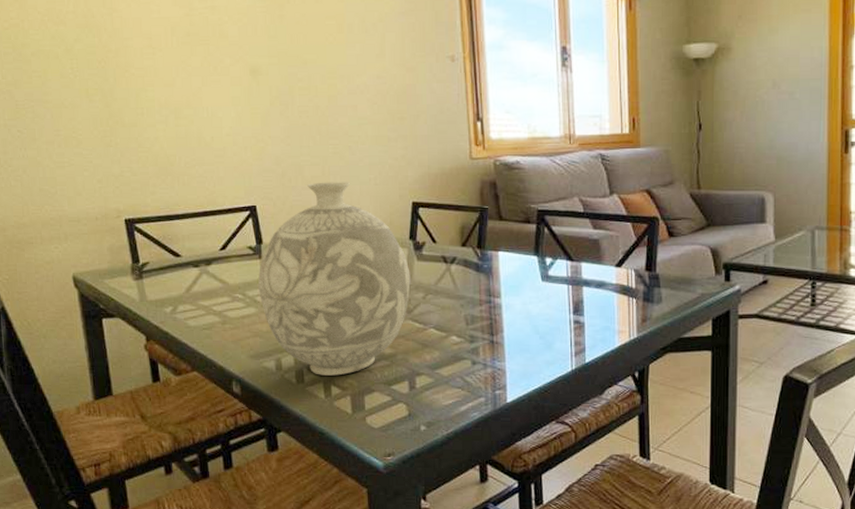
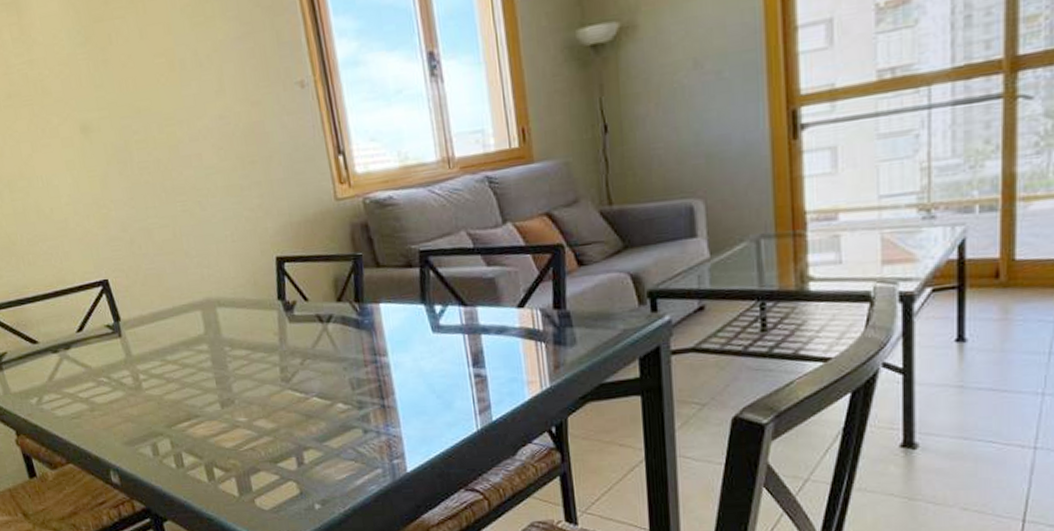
decorative vase: present [258,182,411,376] -> none [120,242,285,458]

